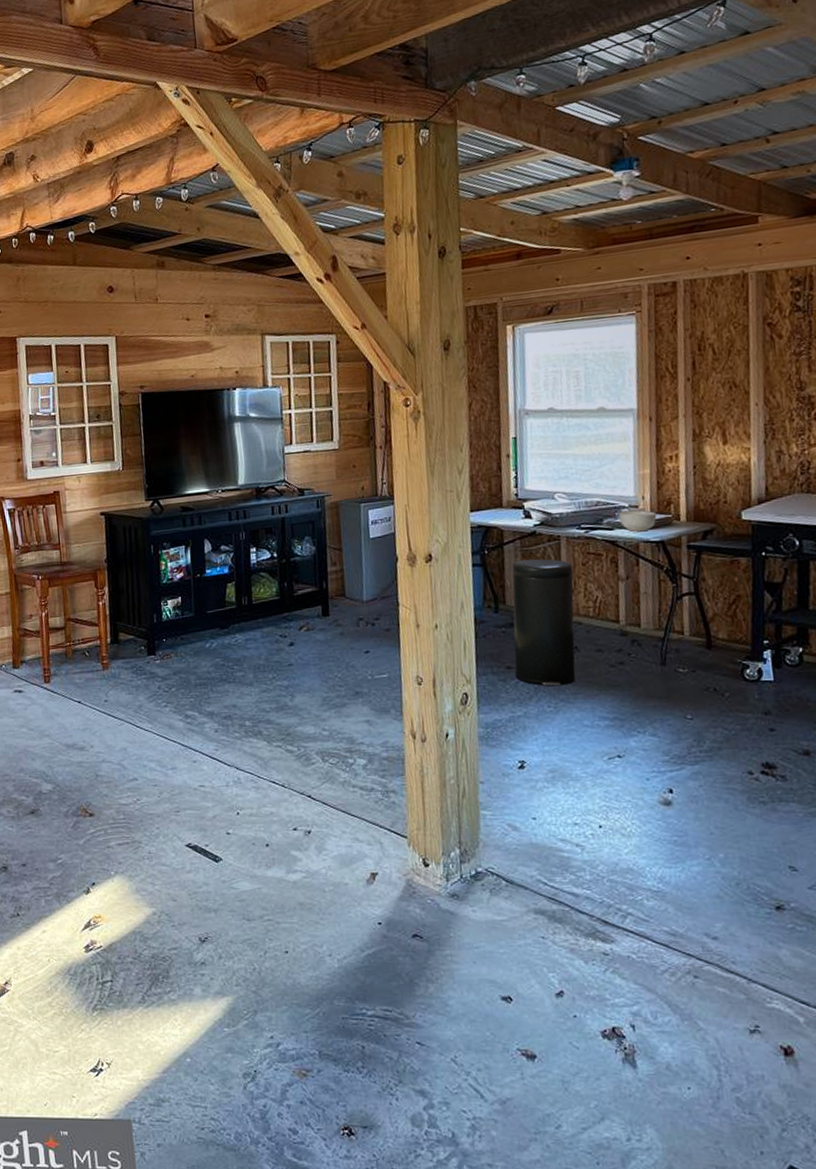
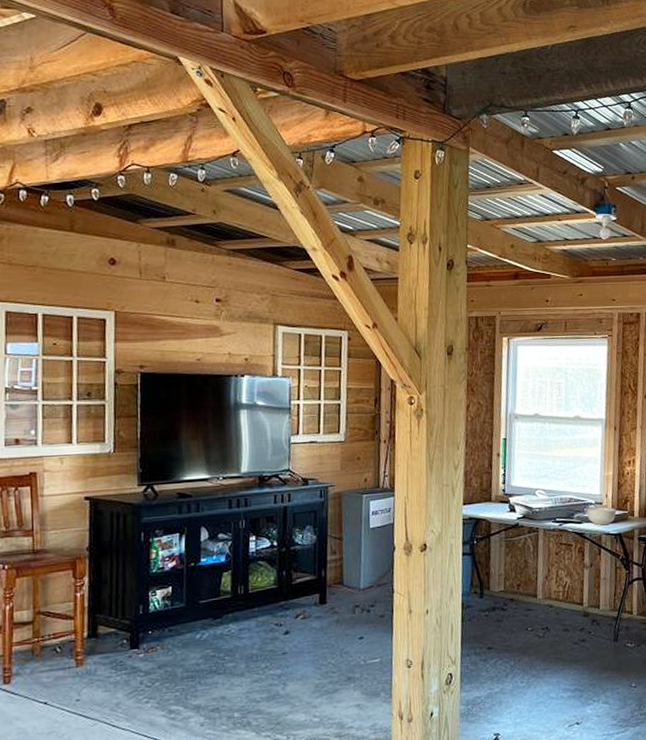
pedal bin: present [511,558,576,687] -> none [494,548,548,664]

